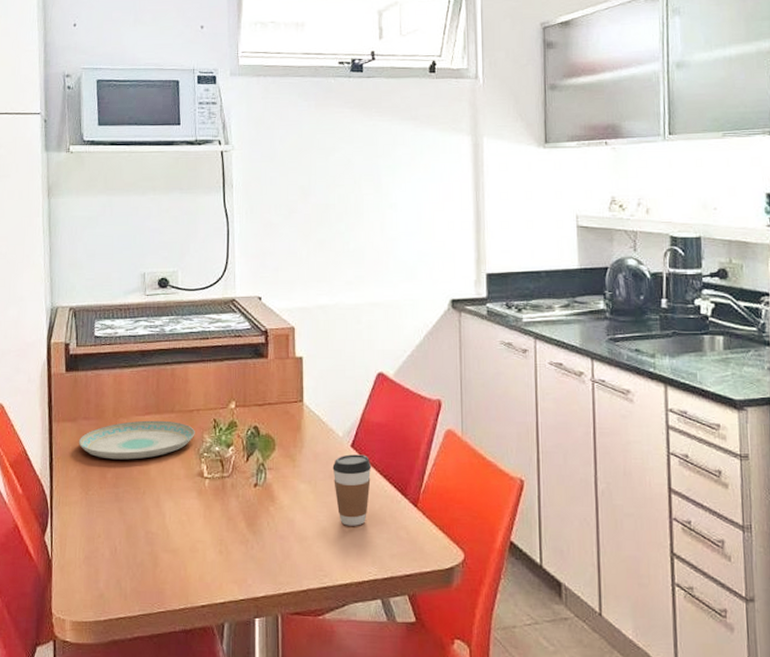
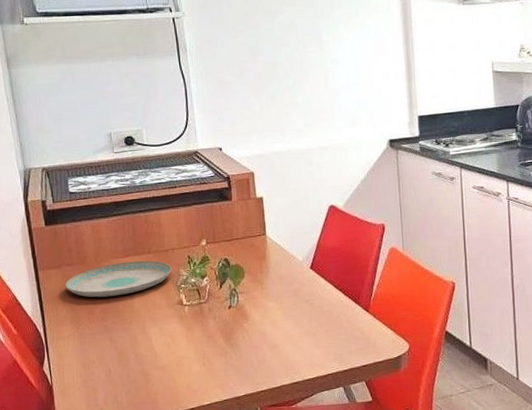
coffee cup: present [332,454,372,526] -> none [295,274,329,332]

